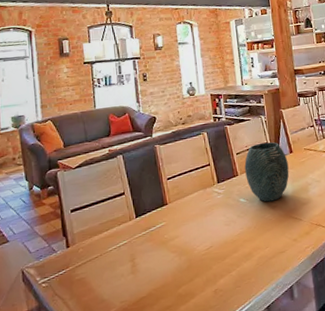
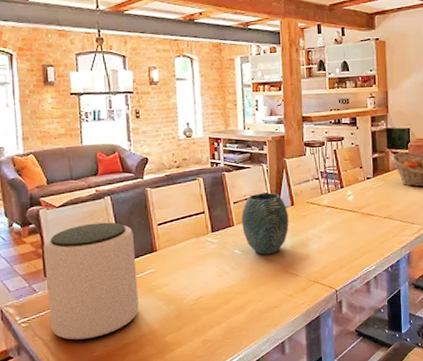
plant pot: none [61,179,153,297] -> present [43,222,139,340]

